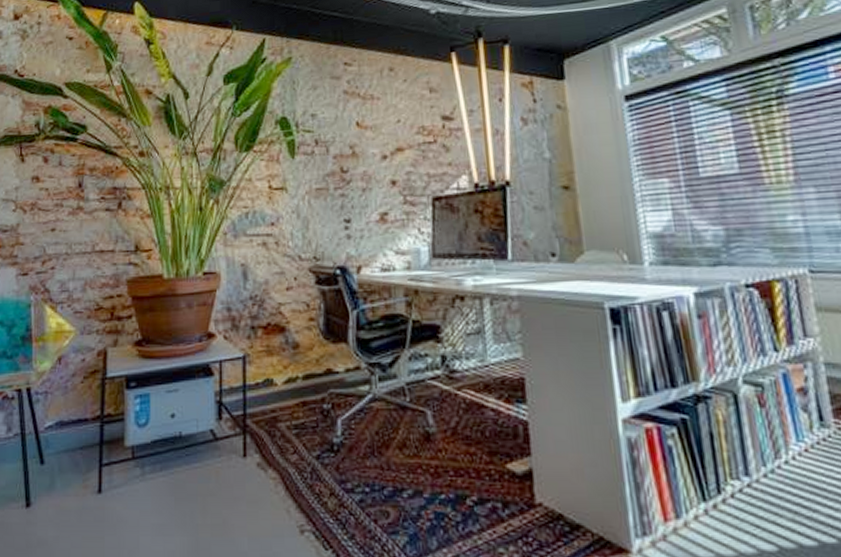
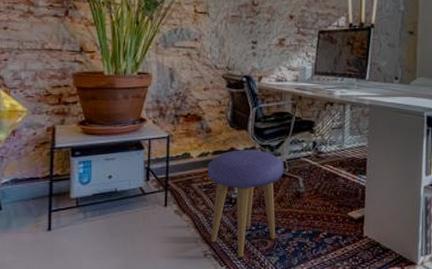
stool: none [297,370,404,537] -> present [207,149,284,258]

